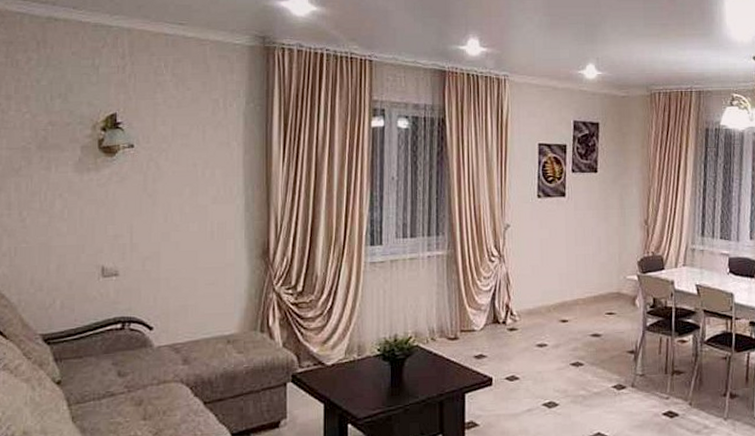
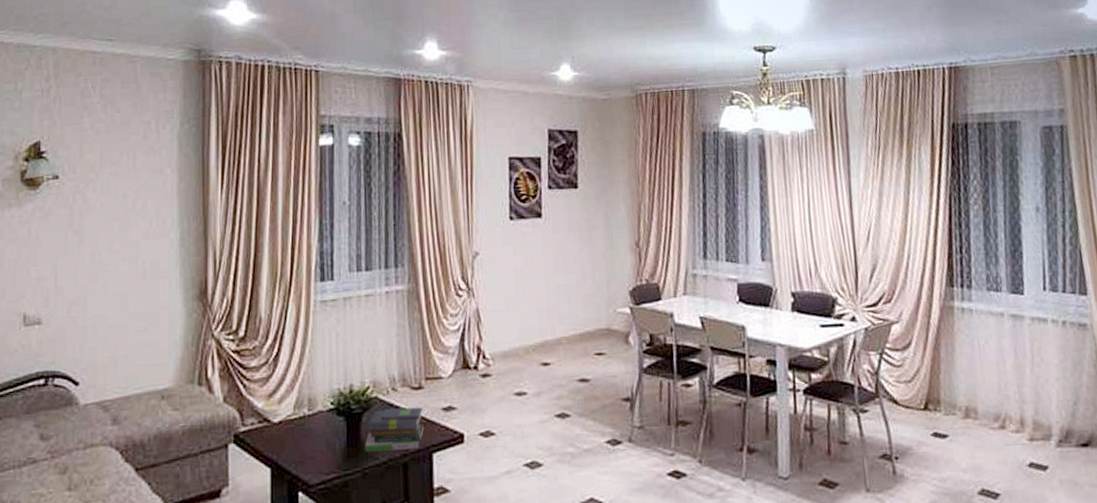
books: none [407,354,458,392] -> present [365,407,424,452]

